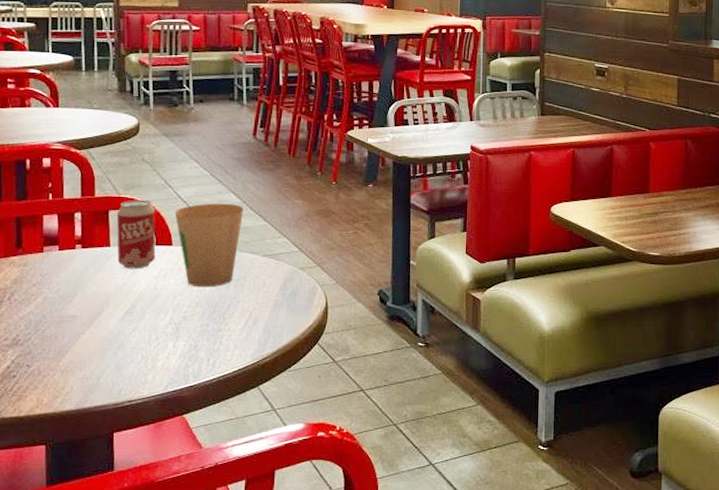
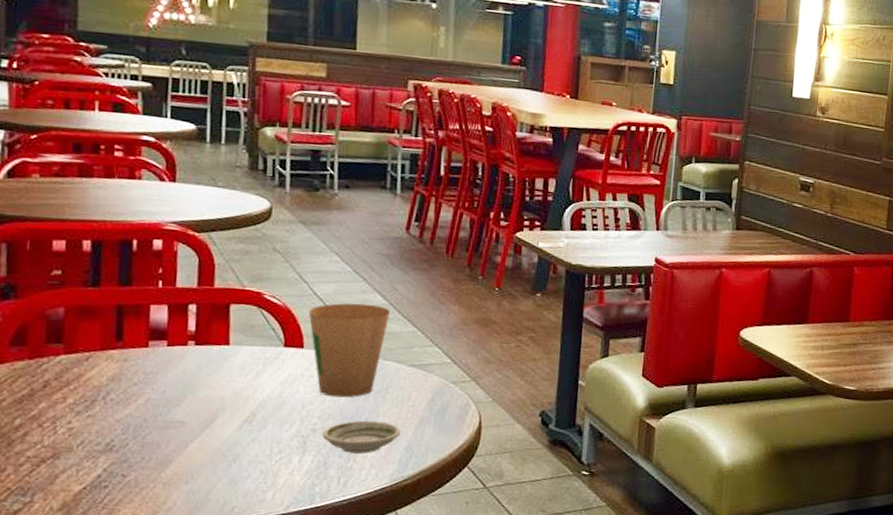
beverage can: present [117,199,156,269] -> none [237,293,286,373]
saucer: none [192,307,259,336] -> present [322,420,401,454]

